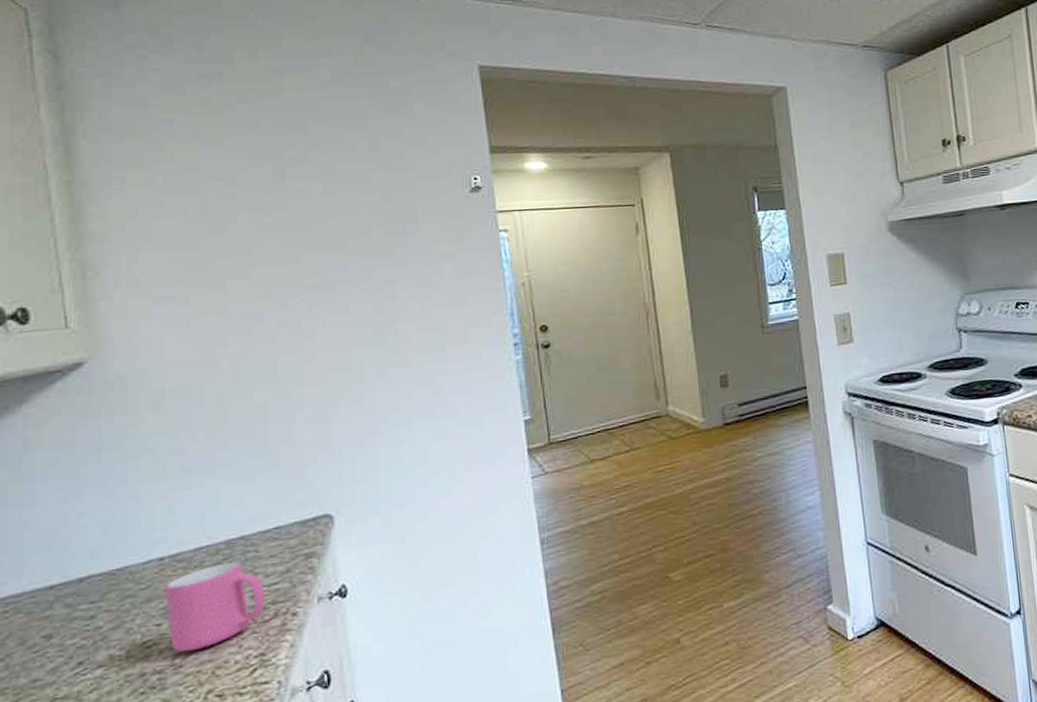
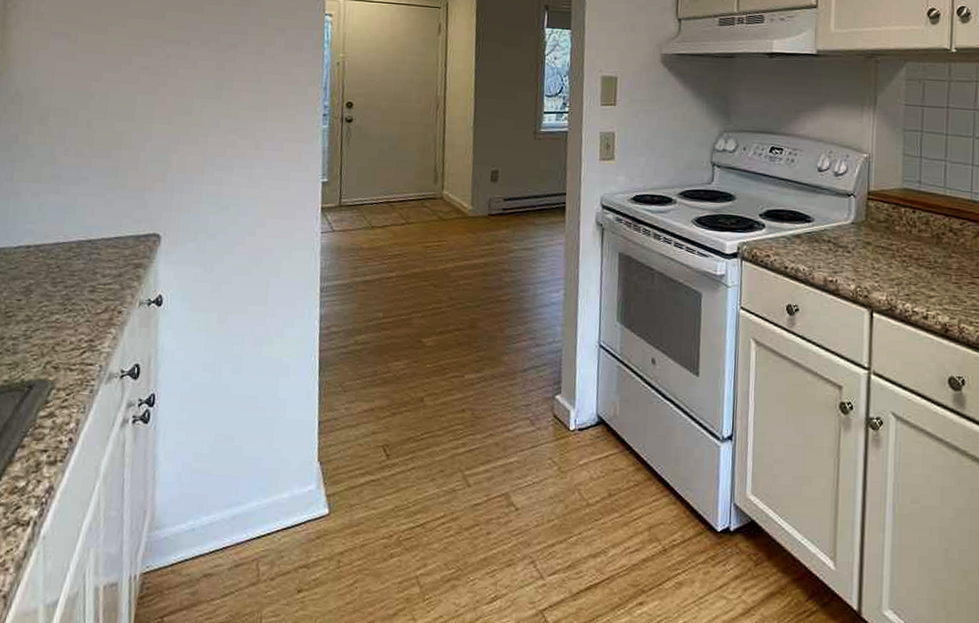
mug: present [165,562,266,653] -> none [26,259,101,327]

